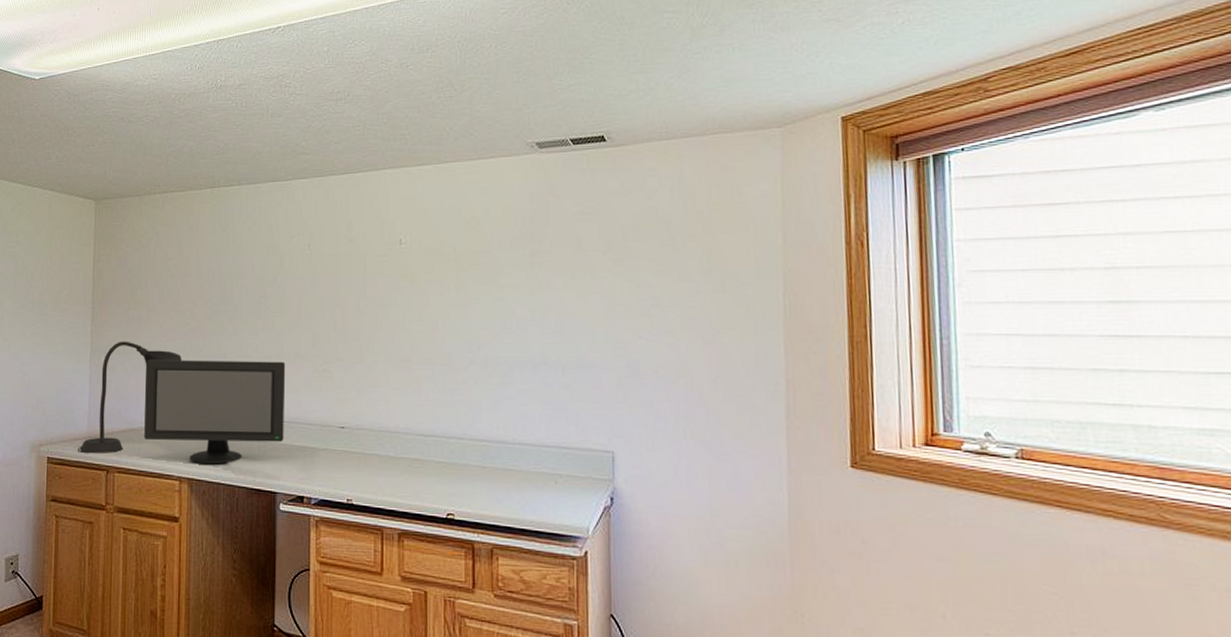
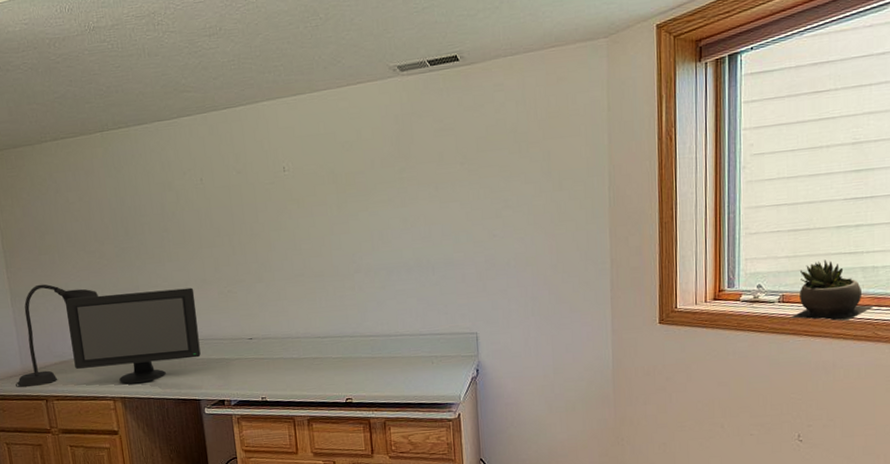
succulent plant: none [1035,410,1155,494] -> present [791,260,873,321]

